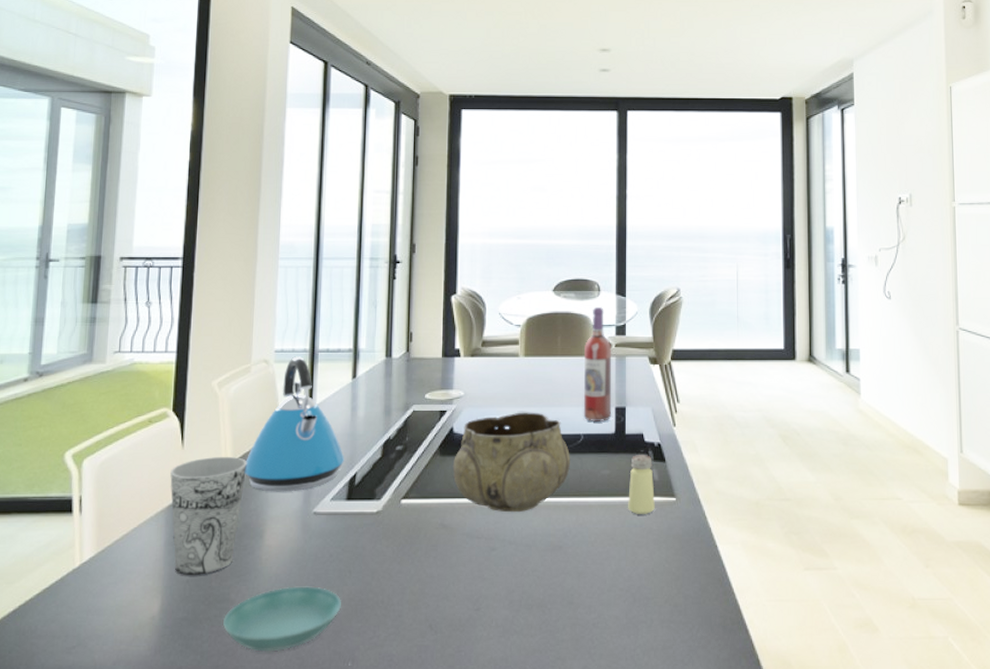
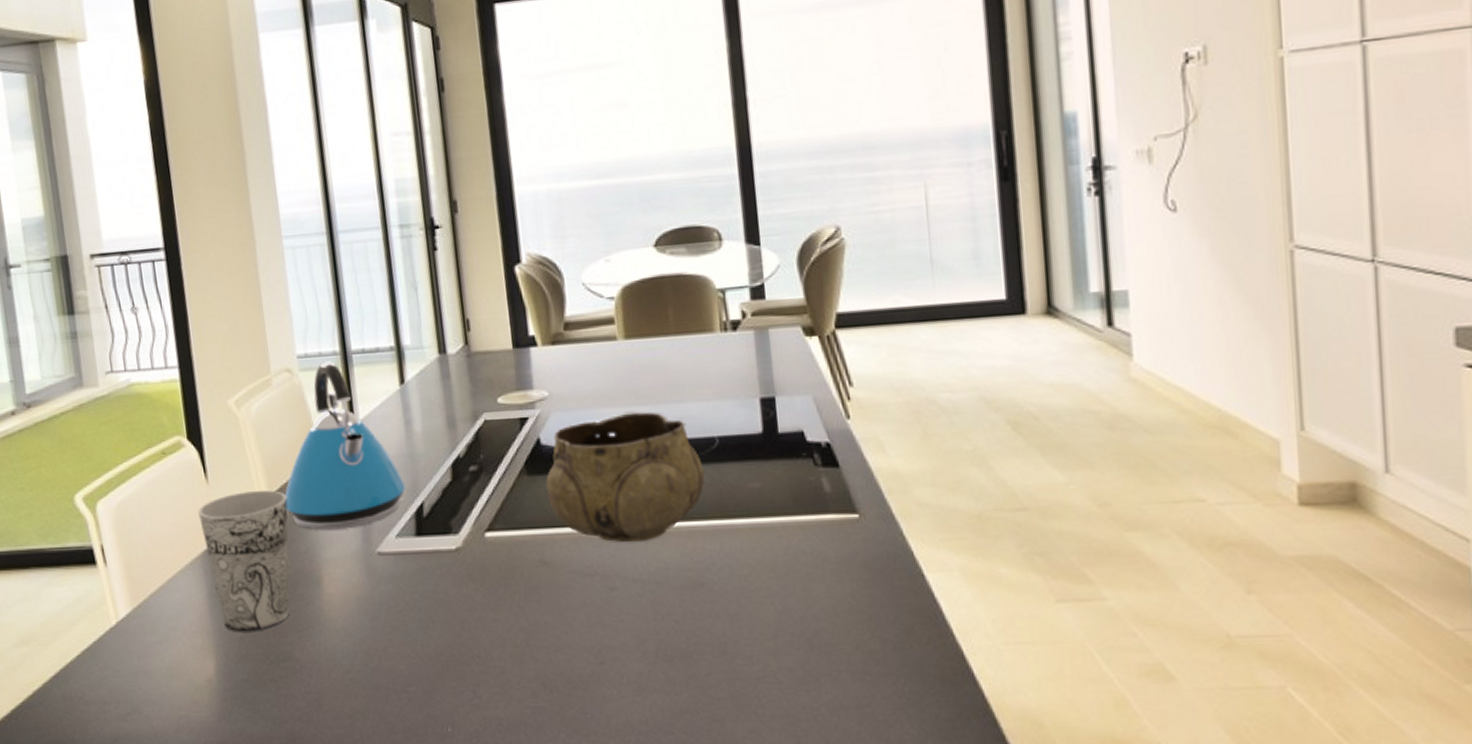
saucer: present [222,586,342,652] -> none [289,640,430,717]
wine bottle: present [583,307,612,421] -> none [707,263,756,420]
saltshaker: present [628,455,655,515] -> none [789,459,830,539]

